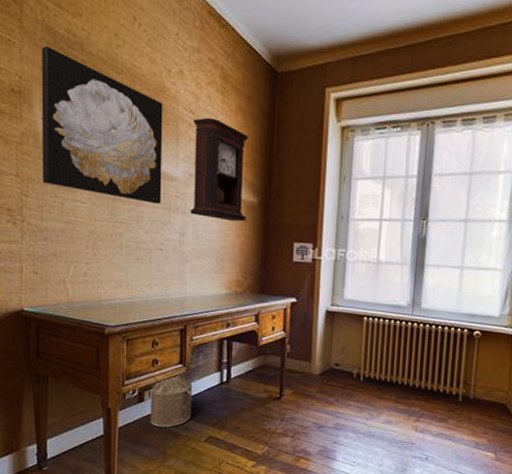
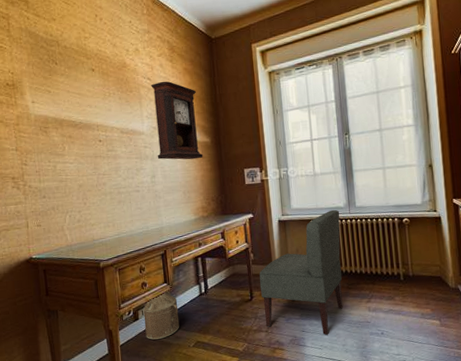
wall art: present [41,46,163,204] -> none [26,47,134,156]
chair: none [292,307,401,451] -> present [259,209,343,335]

